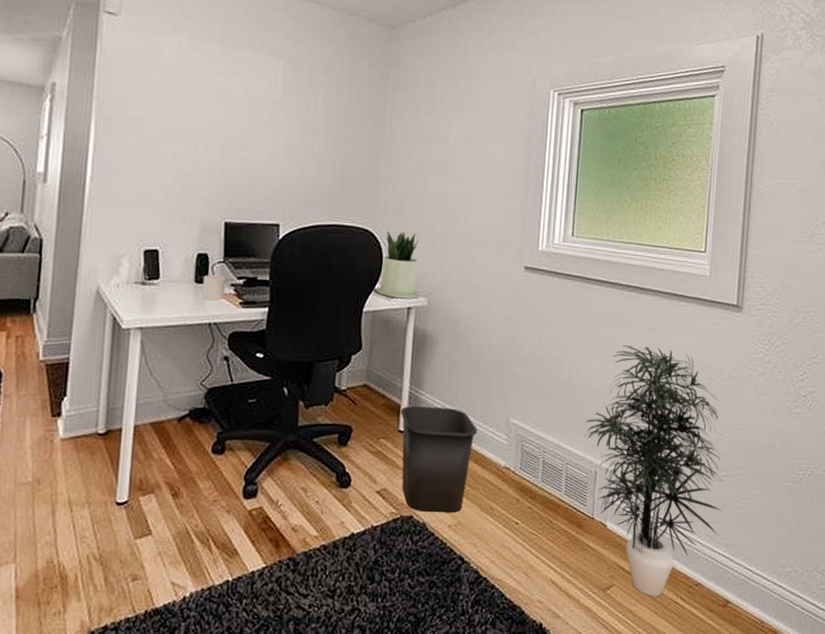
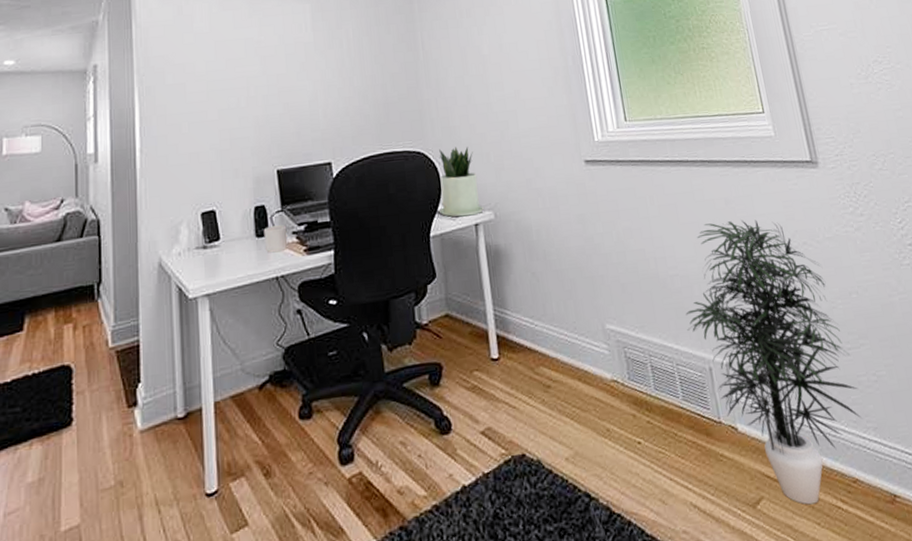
waste bin: present [400,405,477,512] -> none [488,324,577,448]

